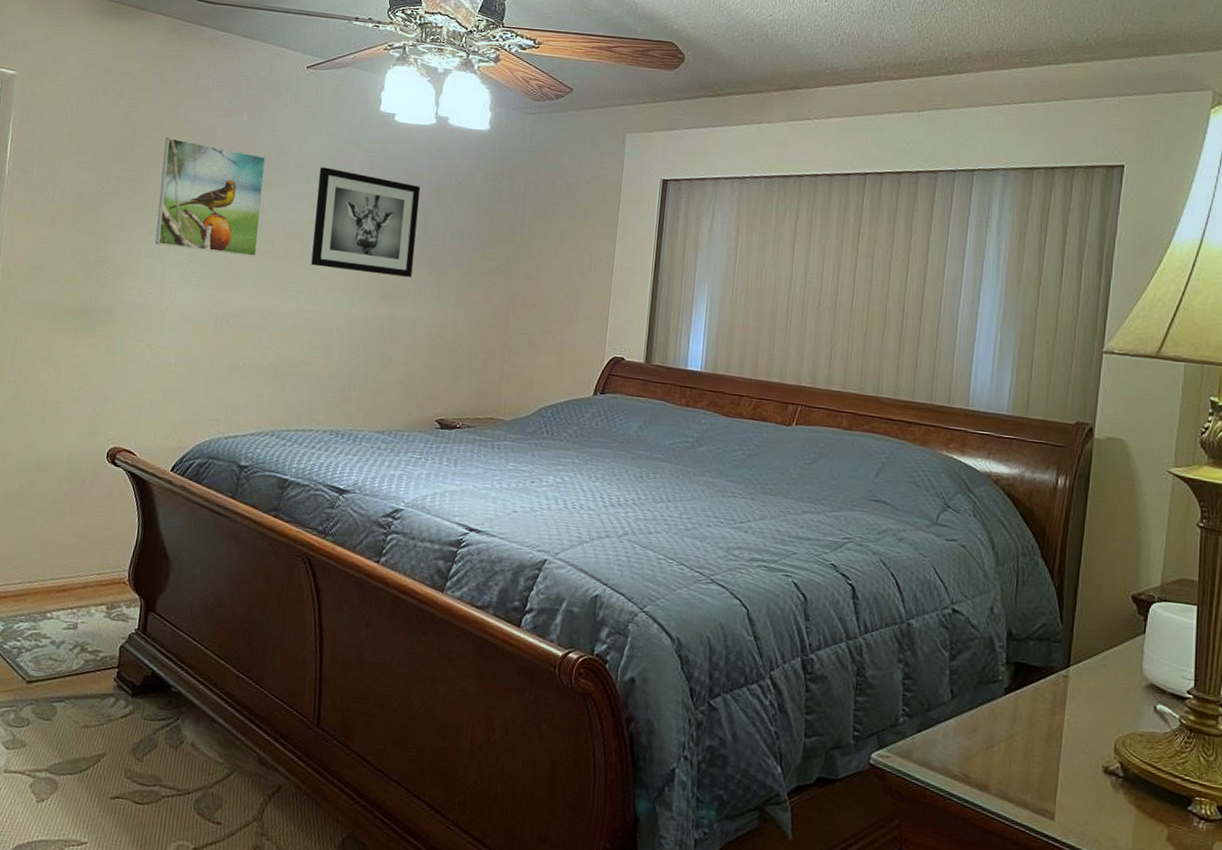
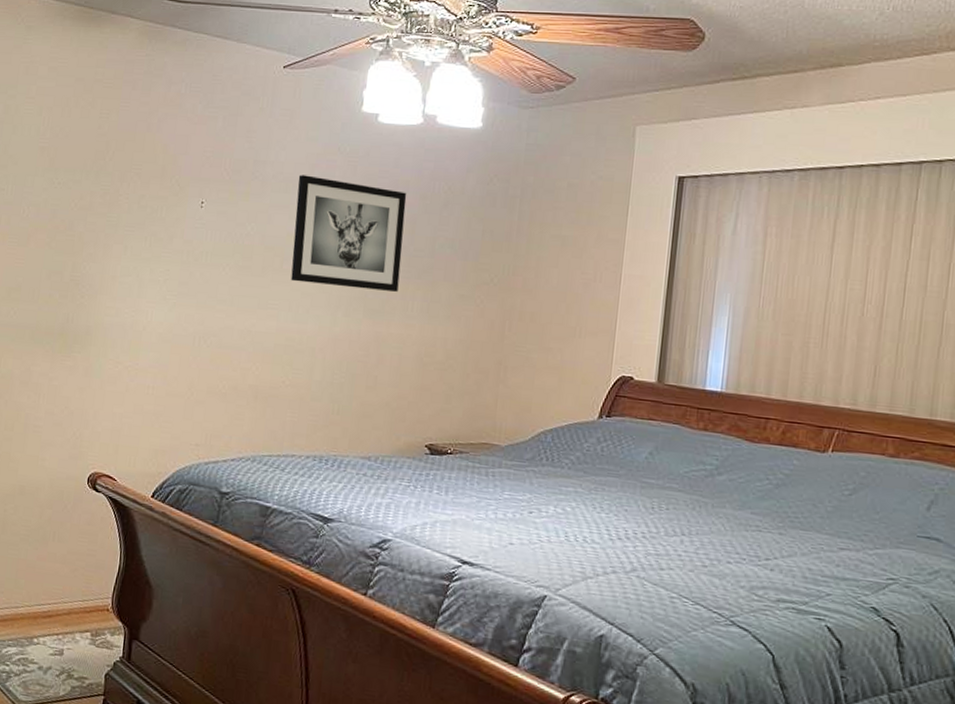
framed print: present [154,137,266,257] -> none [130,149,242,274]

